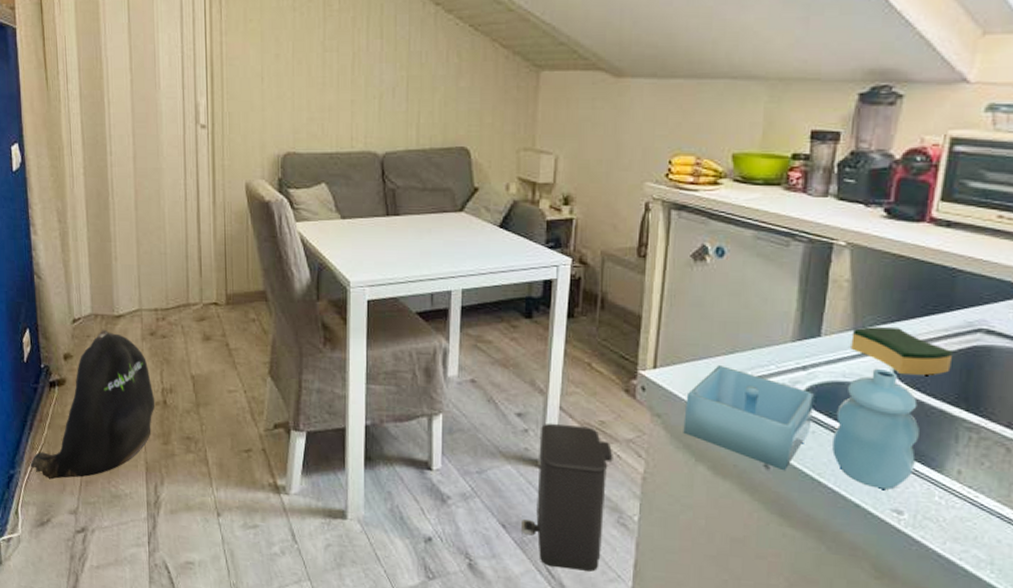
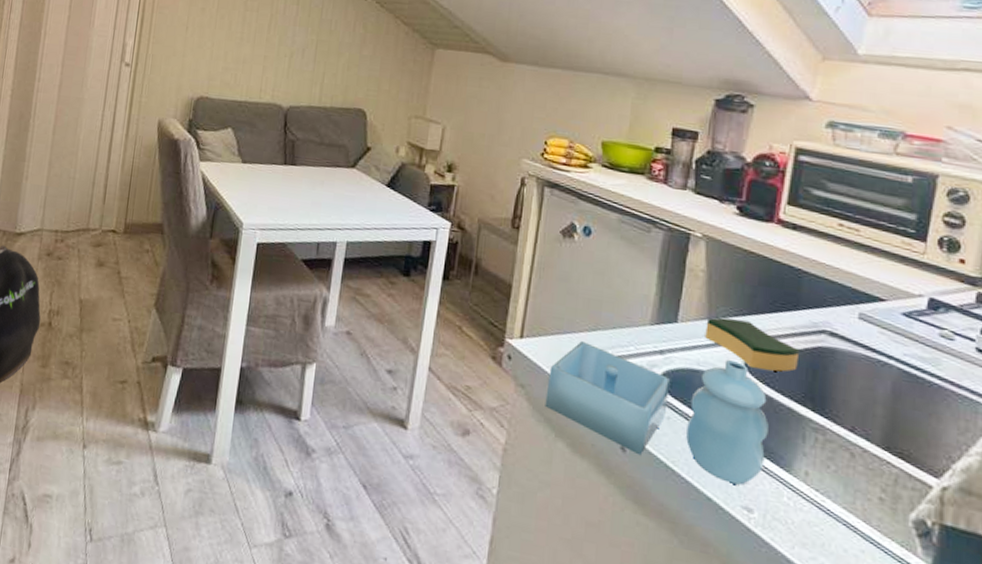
pedal bin: present [521,423,613,572] -> none [381,383,477,545]

